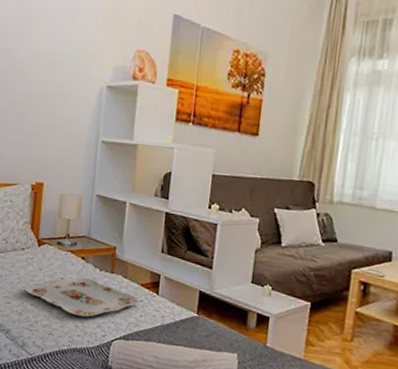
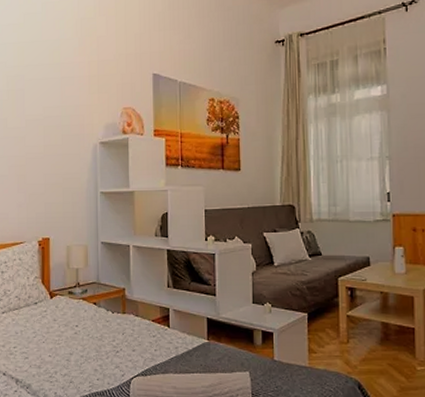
serving tray: present [25,277,138,317] -> none [42,322,152,361]

